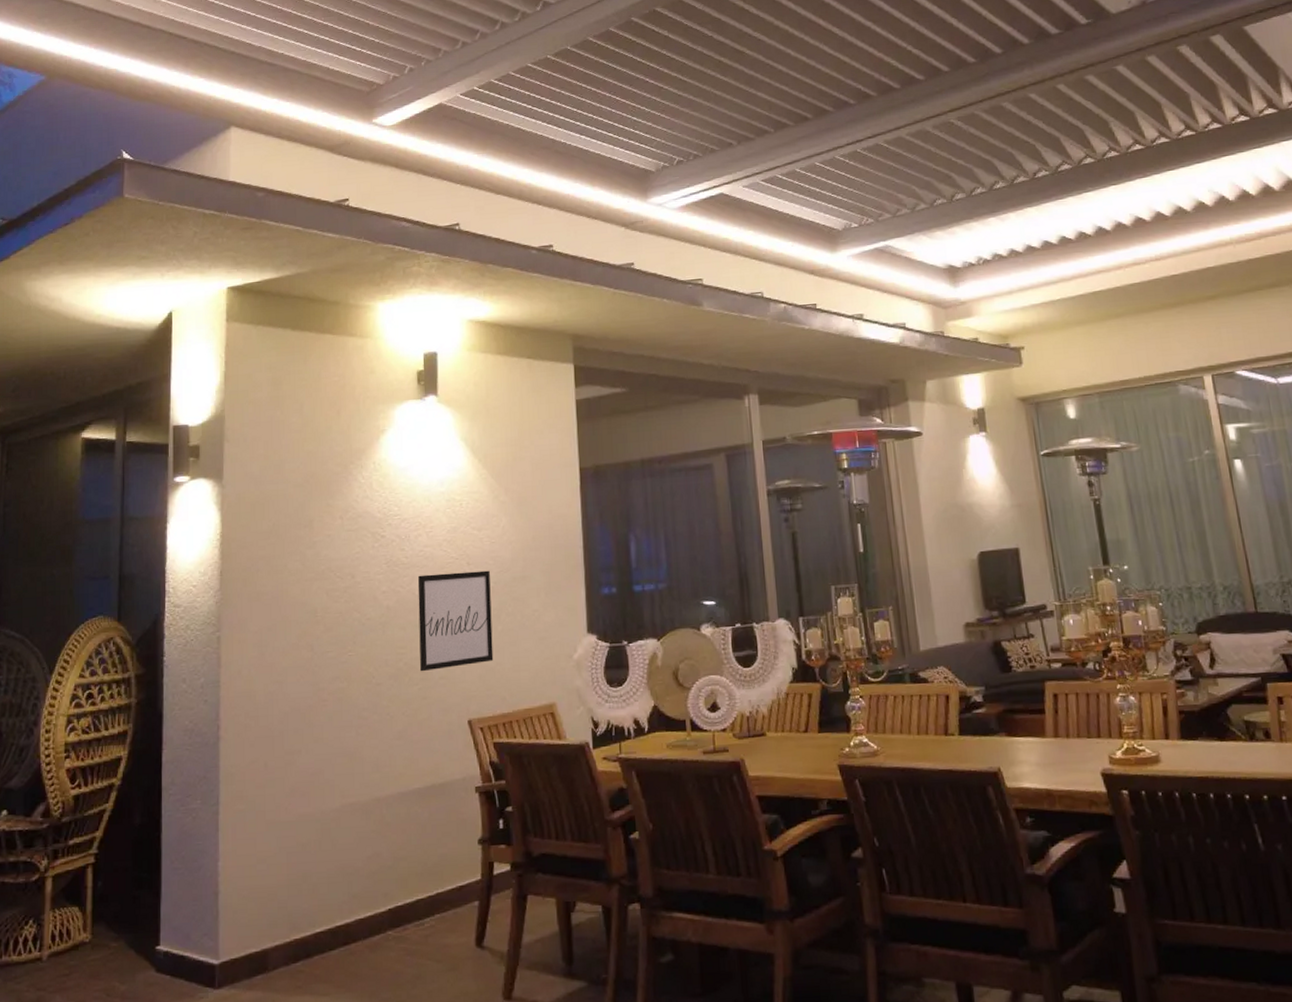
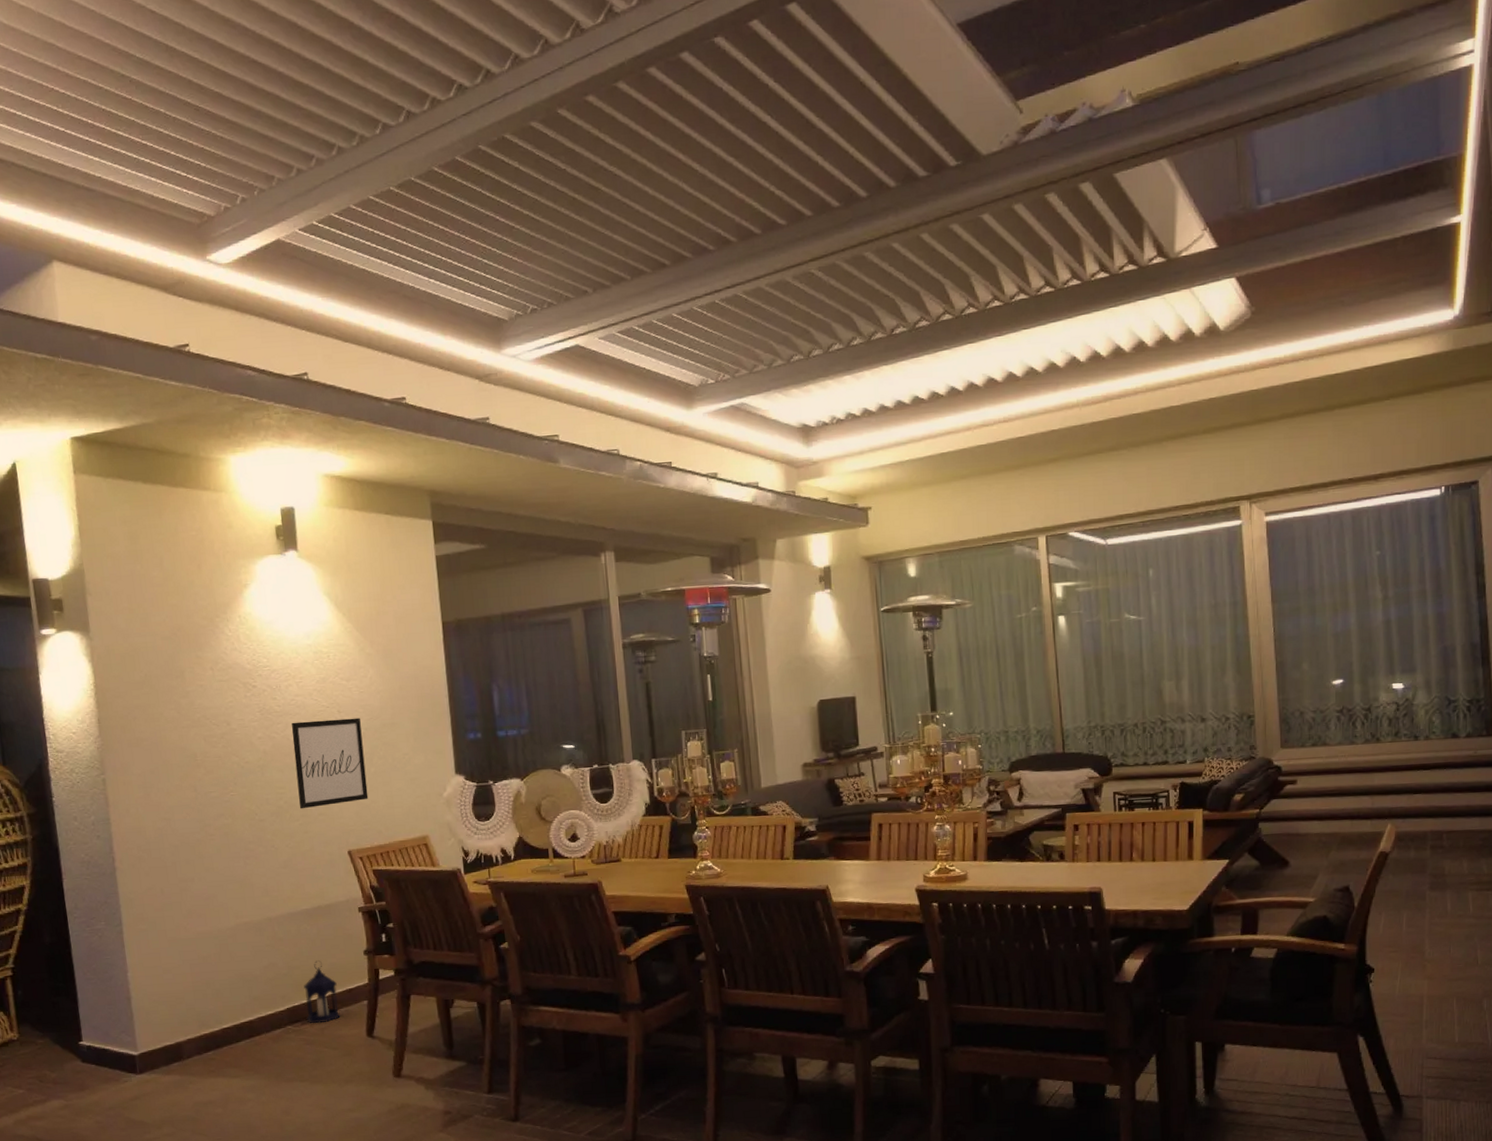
lantern: none [409,850,448,928] -> present [304,960,341,1023]

